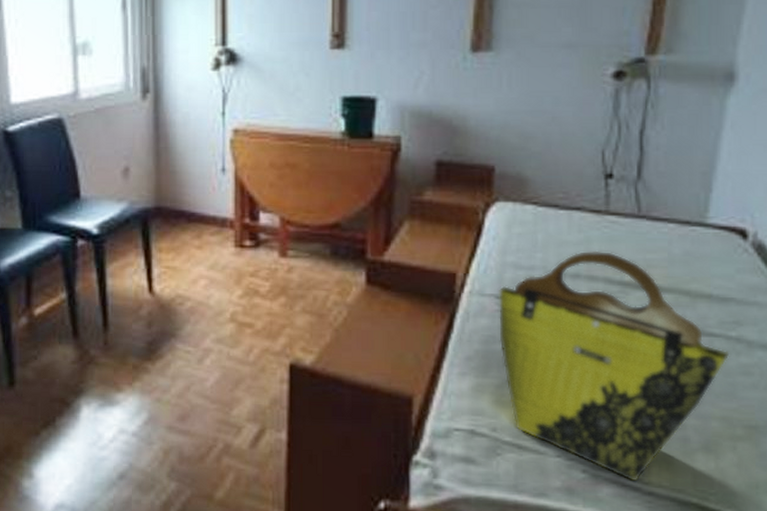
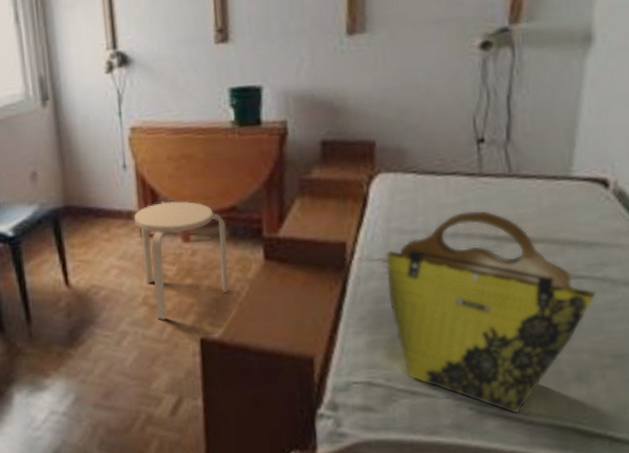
stool: none [228,212,327,340] -> present [133,201,229,320]

